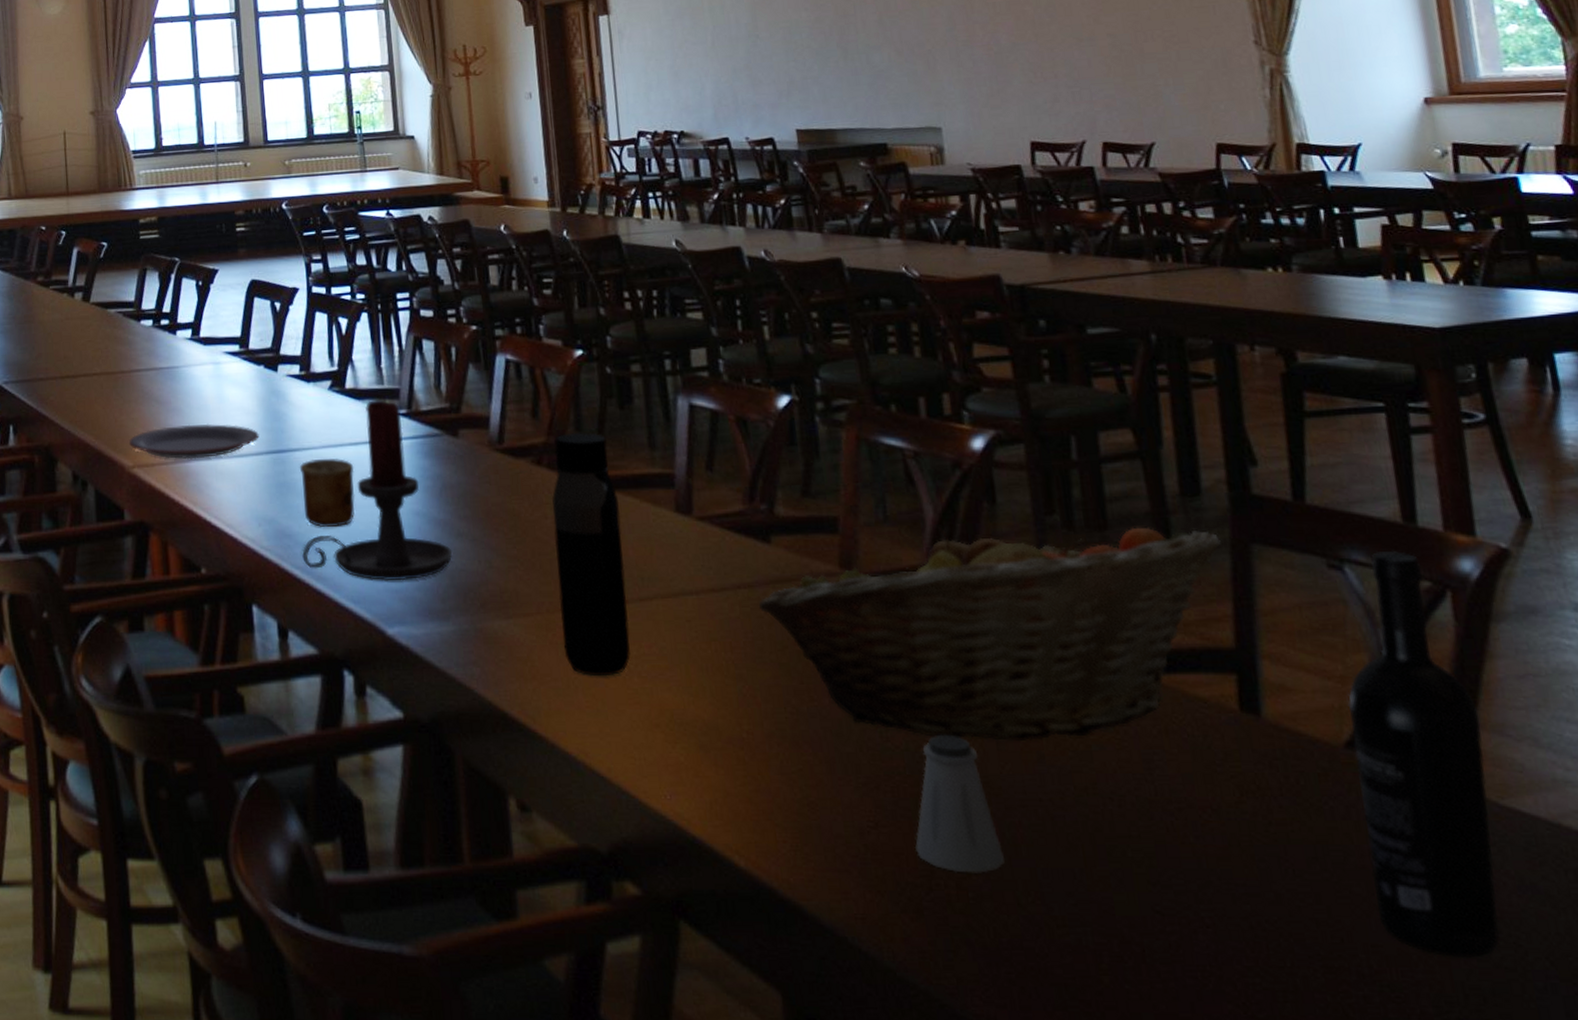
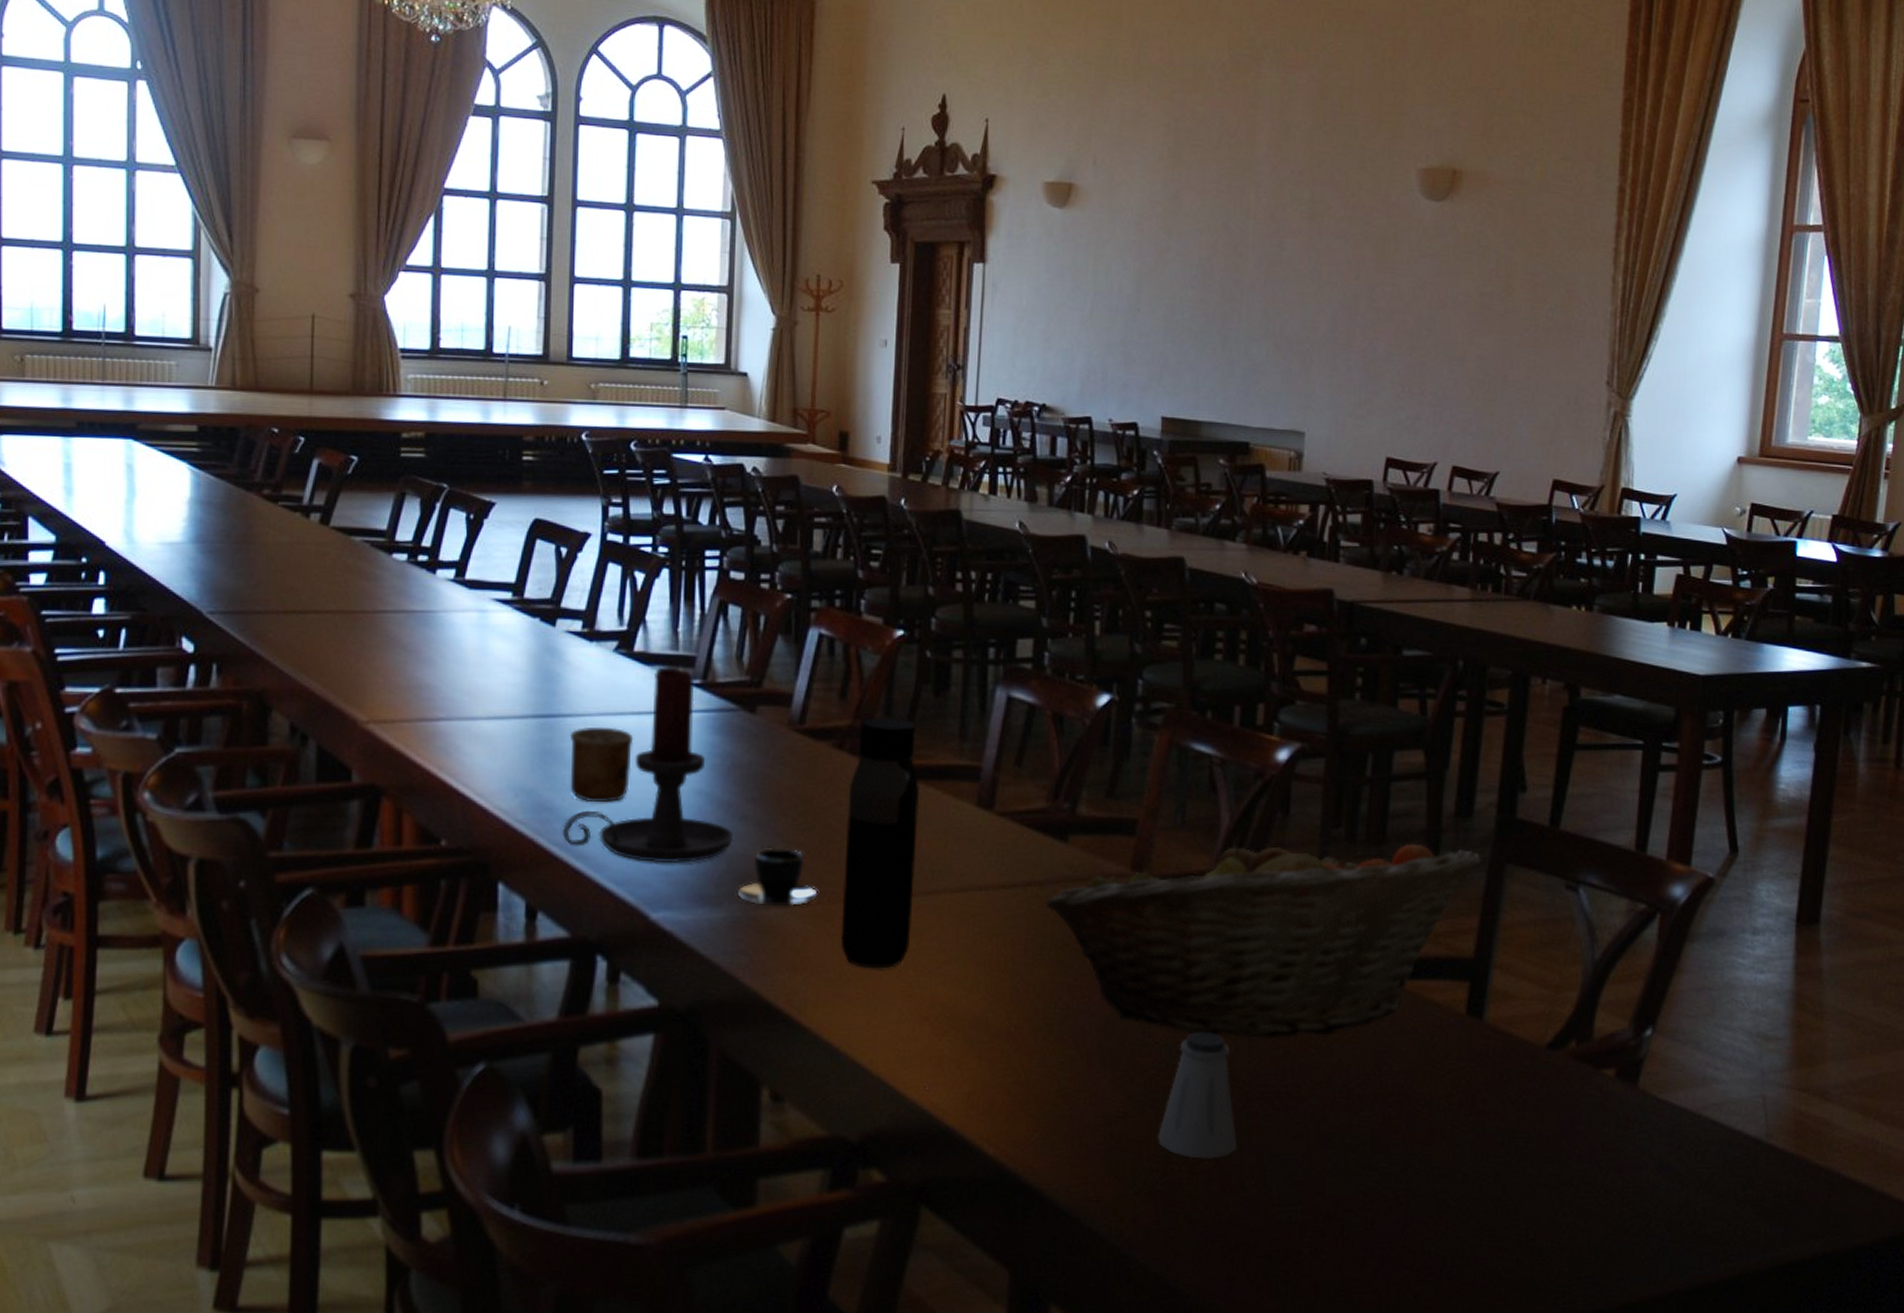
plate: present [129,423,259,460] -> none [366,678,526,718]
teacup: none [461,561,537,619] -> present [737,847,818,907]
wine bottle: present [1347,550,1500,958] -> none [1543,875,1659,1226]

